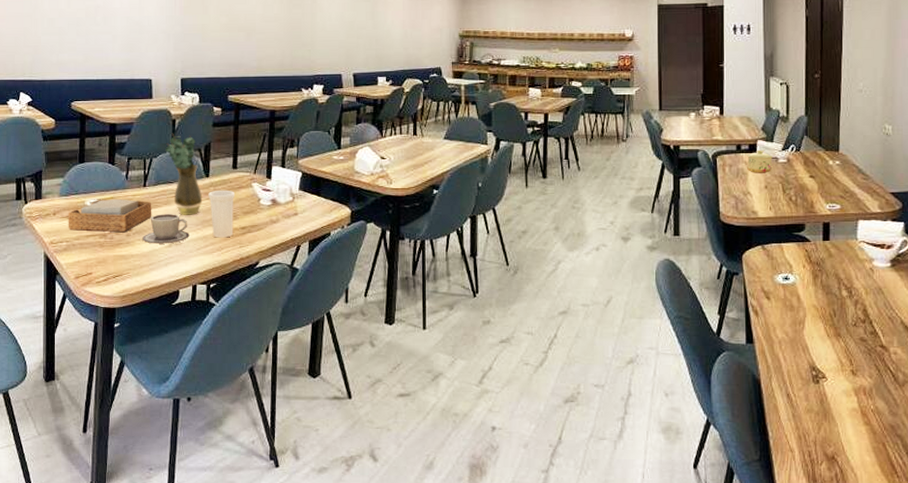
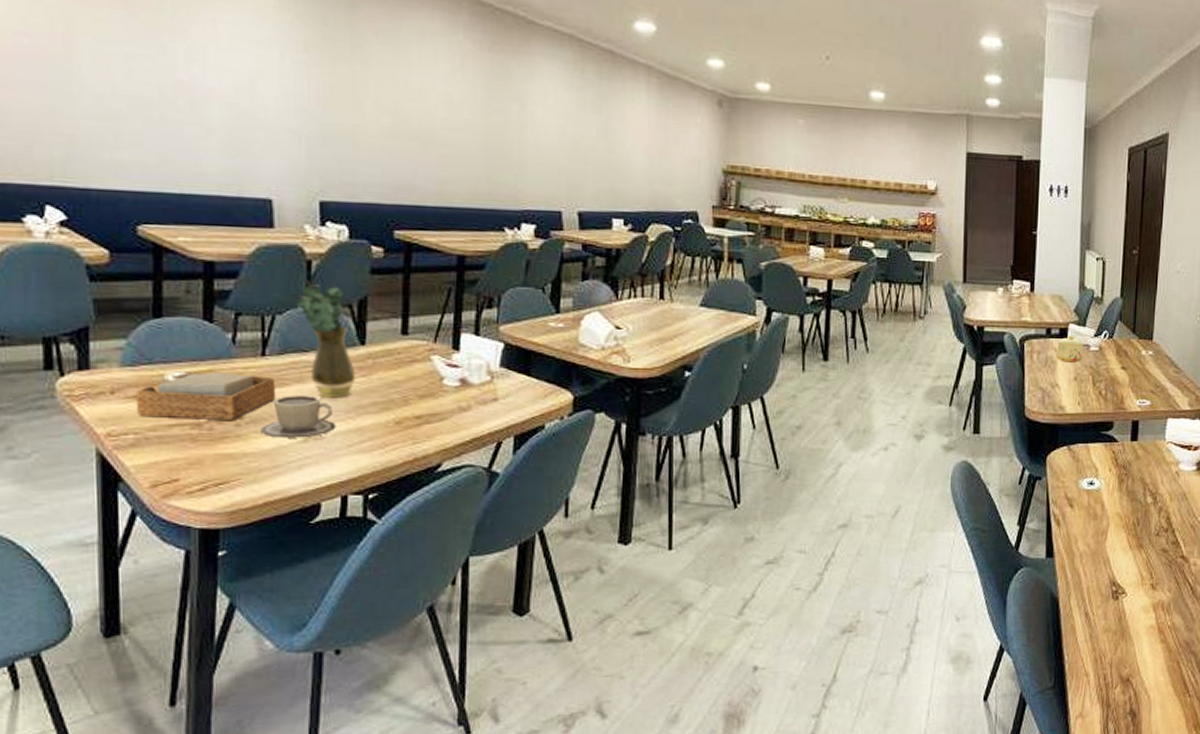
cup: present [208,190,234,238] -> none [365,363,405,431]

